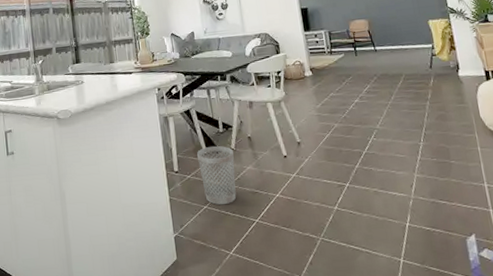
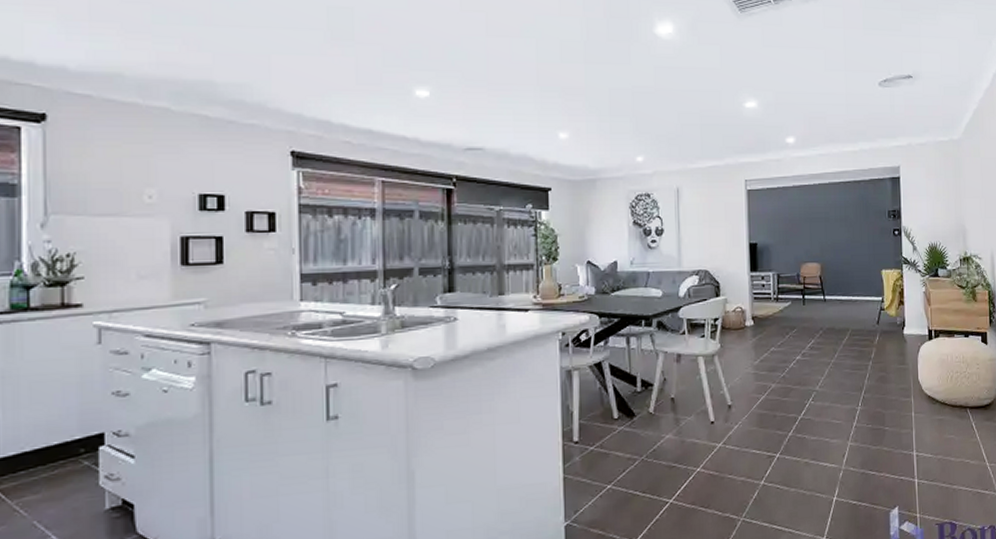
wastebasket: present [197,146,237,205] -> none [606,409,652,484]

